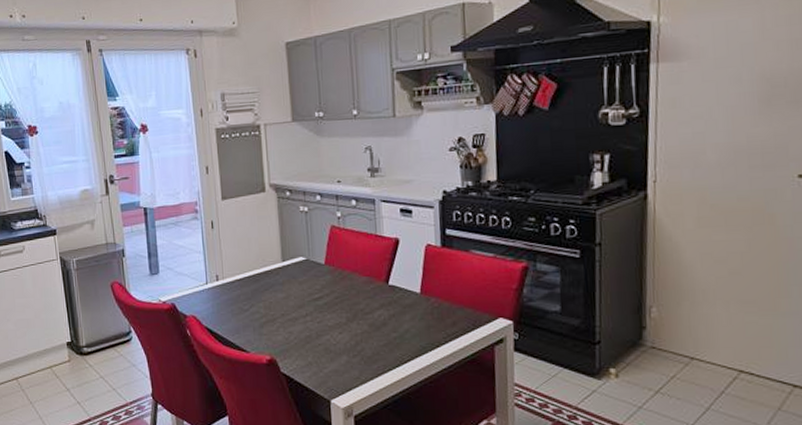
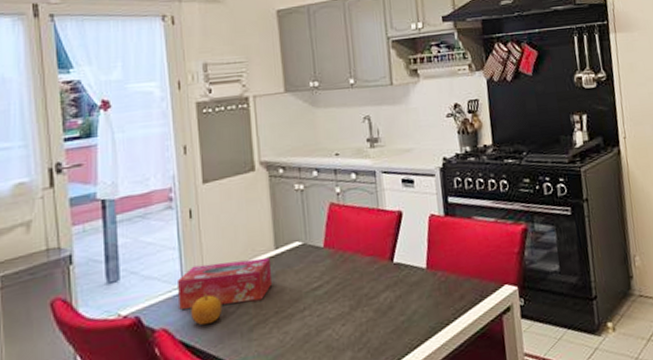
tissue box: none [202,267,280,303] -> present [176,257,273,309]
fruit: none [214,291,239,317] -> present [191,292,223,326]

